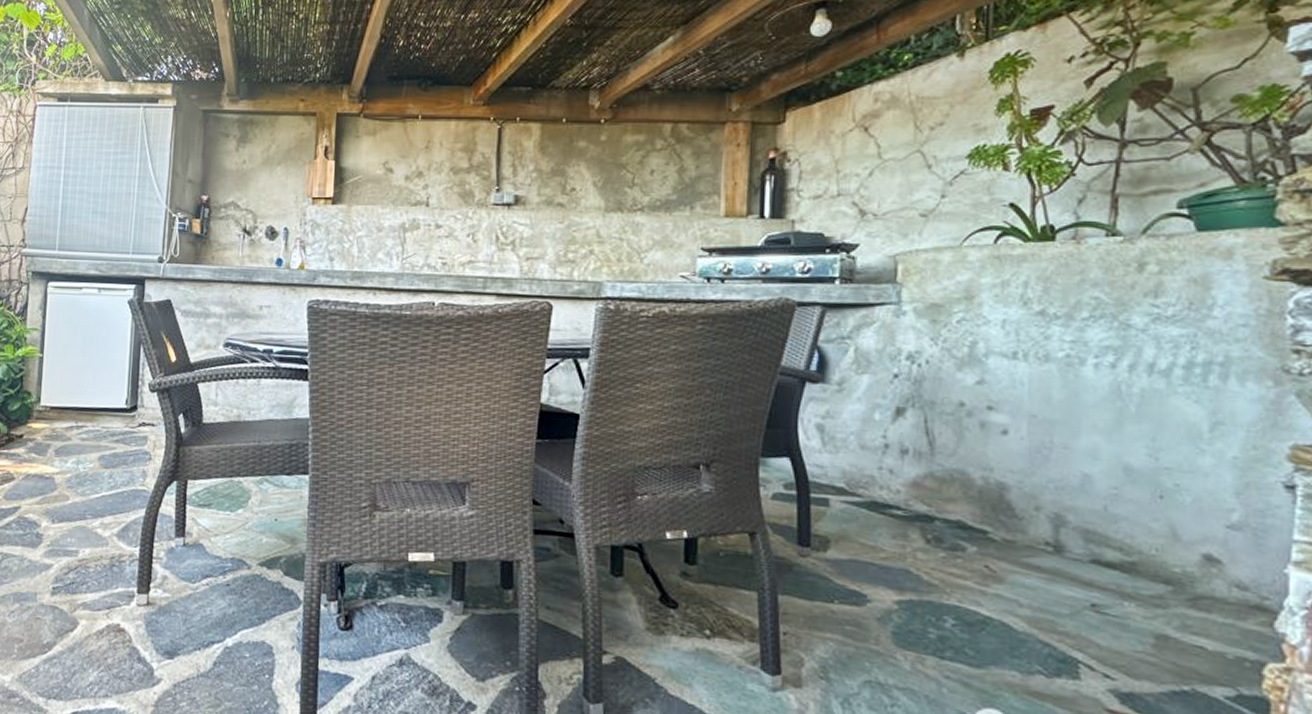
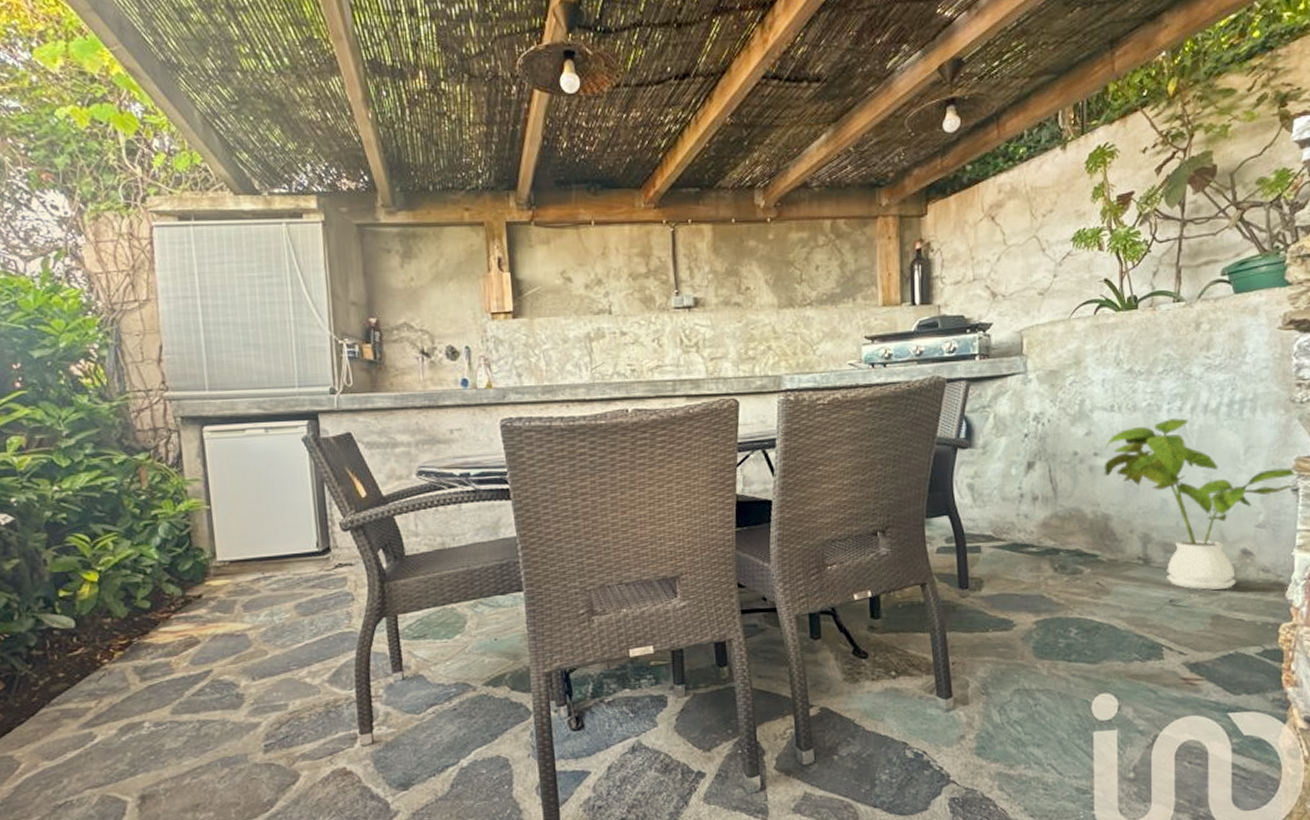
house plant: none [1000,376,1295,603] -> present [1104,418,1298,590]

